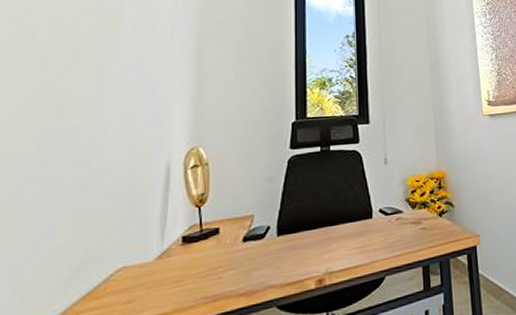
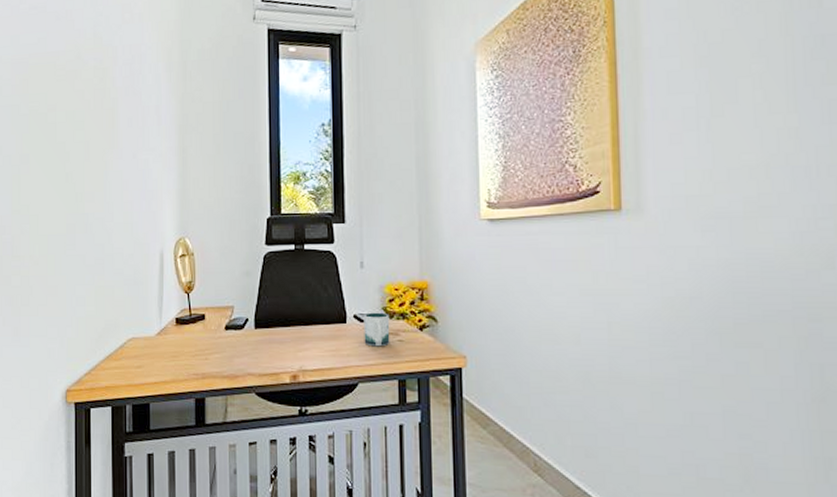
mug: none [388,203,414,238] -> present [363,312,390,347]

